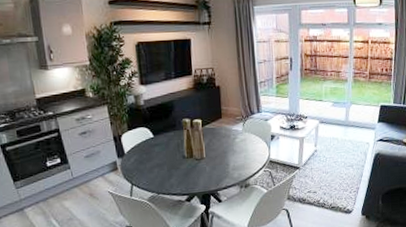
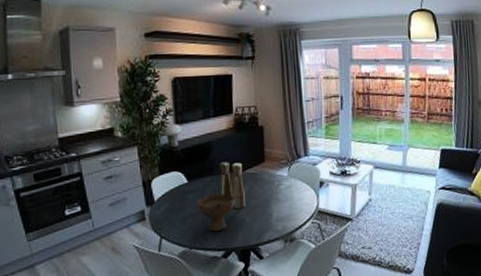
bowl: none [163,145,197,179] -> present [198,192,236,231]

